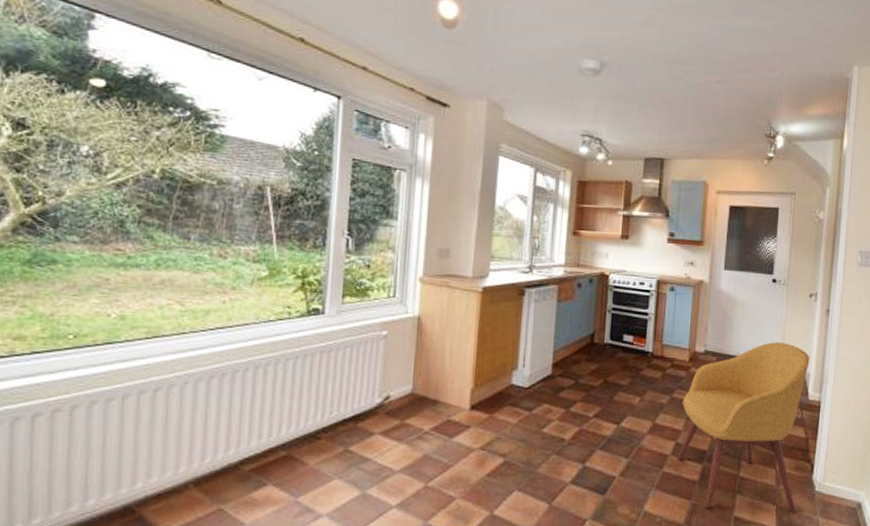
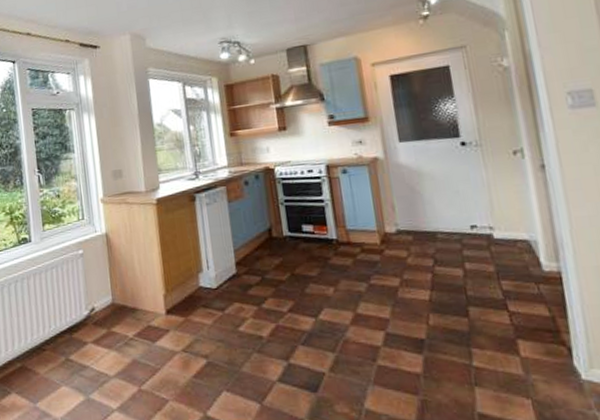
chair: present [677,342,810,512] -> none [382,209,560,406]

